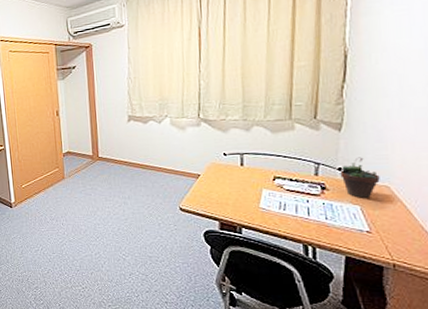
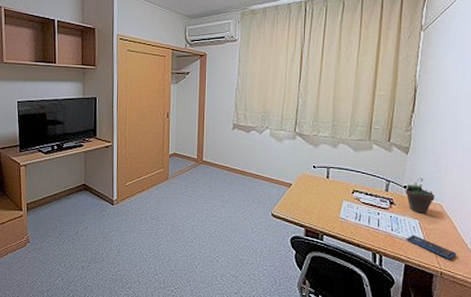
smartphone: none [345,223,414,249] -> present [406,235,457,259]

